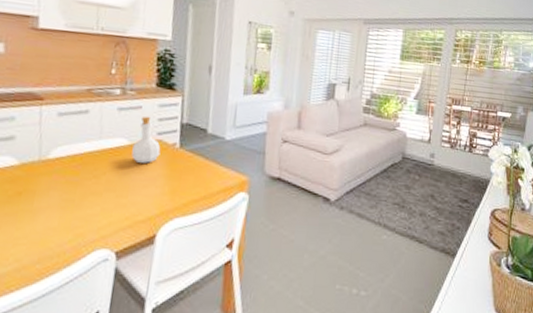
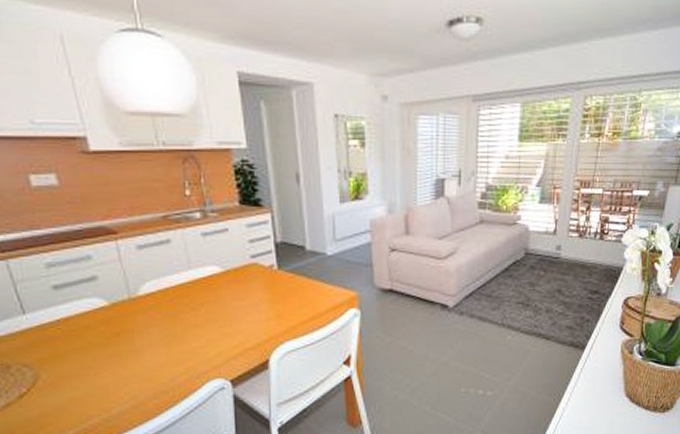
bottle: present [131,116,161,163] -> none [227,238,258,290]

